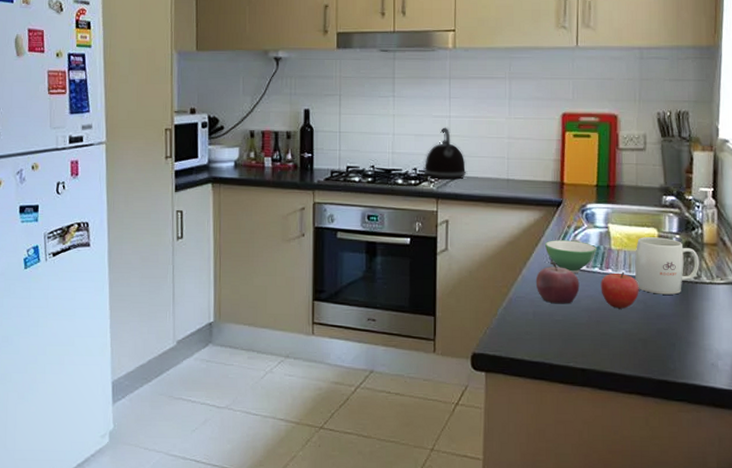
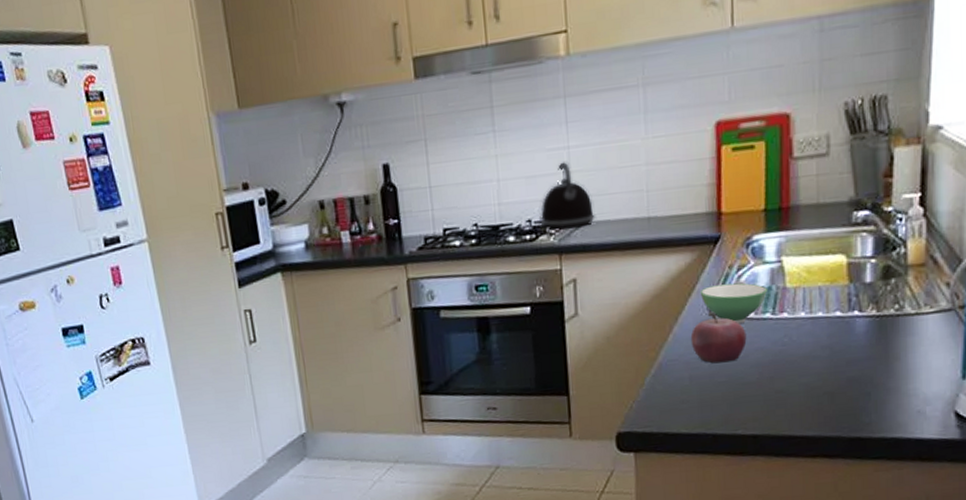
fruit: present [600,271,639,309] -> none [773,313,824,360]
mug: present [634,237,699,295] -> none [816,264,902,336]

